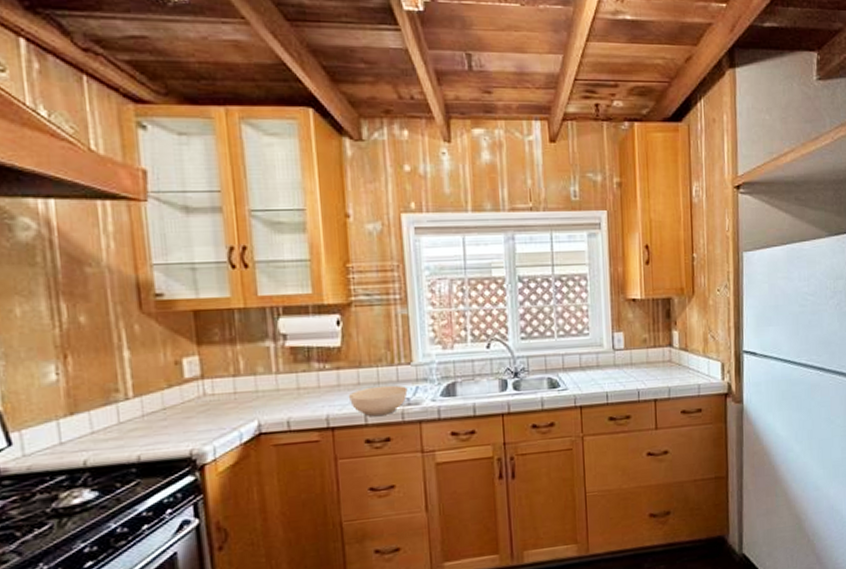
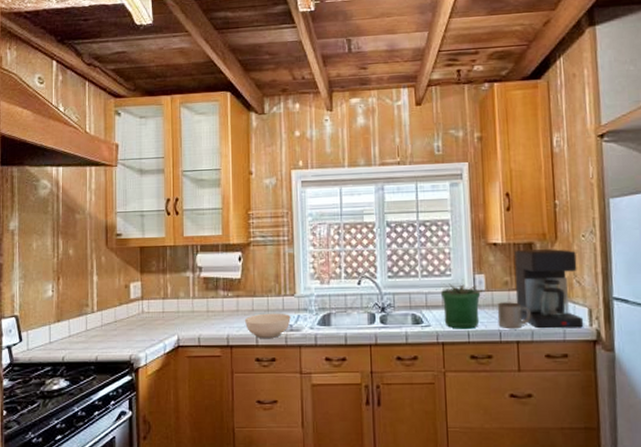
planter: none [579,343,621,391] -> present [441,283,482,329]
mug: none [635,360,668,388] -> present [497,302,531,330]
coffee maker: none [653,304,716,386] -> present [514,249,583,329]

